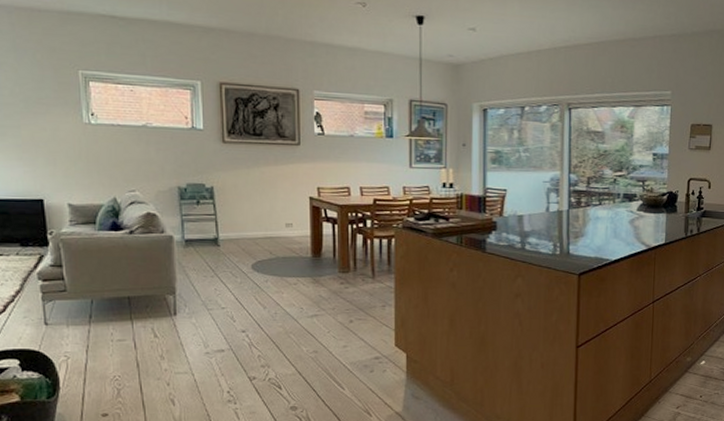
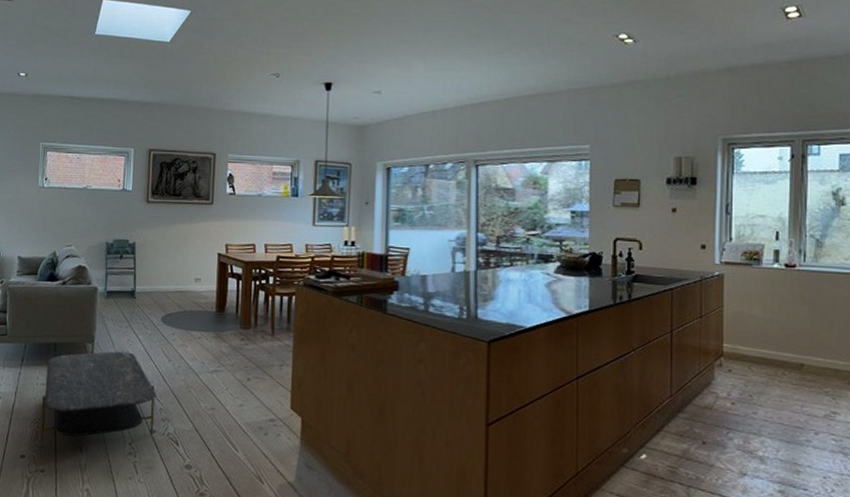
coffee table: none [121,302,254,406] -> present [40,351,157,449]

